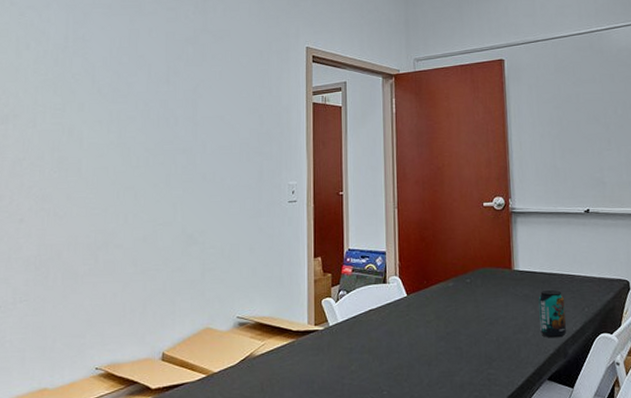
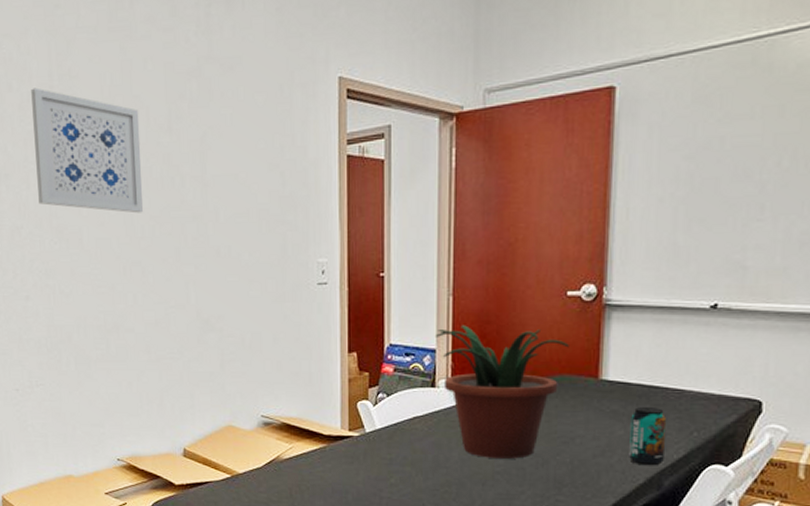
wall art: none [43,47,142,147] -> present [31,87,144,214]
potted plant: none [384,231,488,341] -> present [435,325,569,459]

